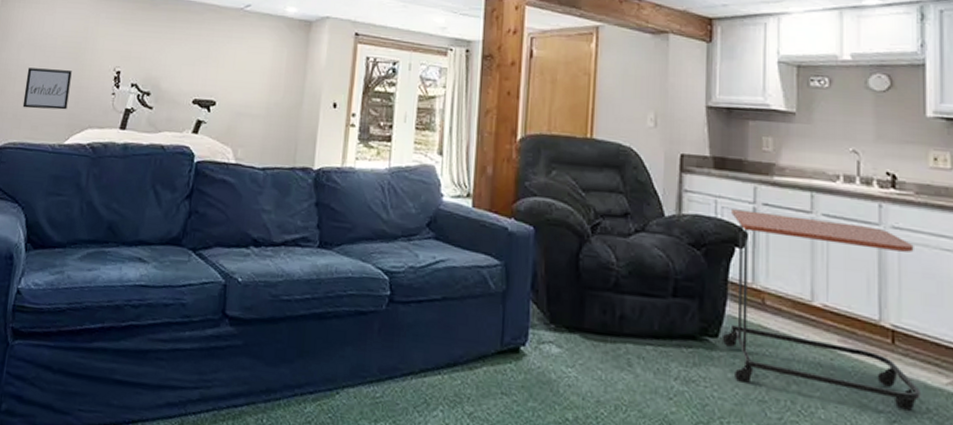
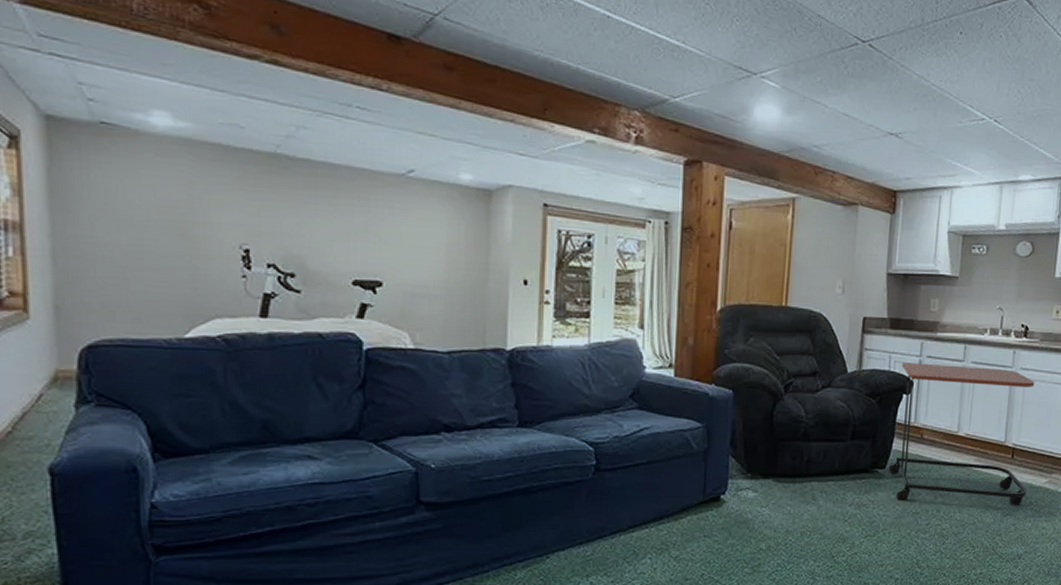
wall art: present [22,67,72,110] -> none [111,246,181,298]

